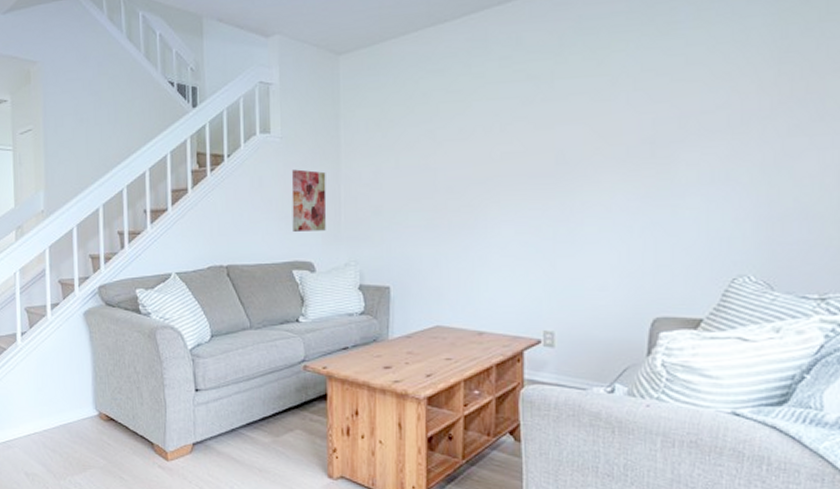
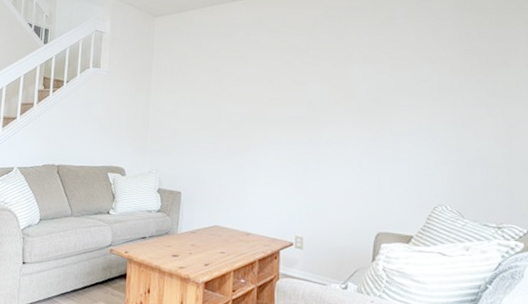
wall art: present [291,169,327,232] -> none [111,96,139,145]

